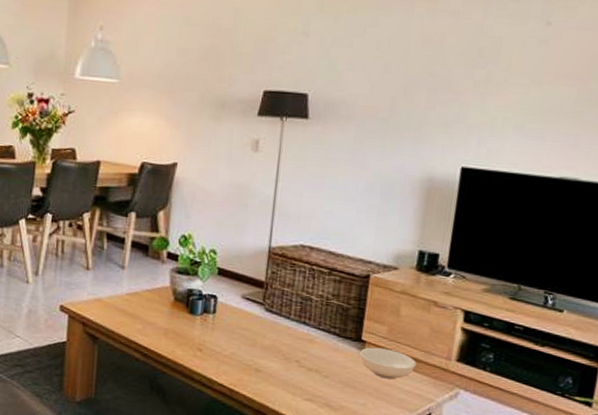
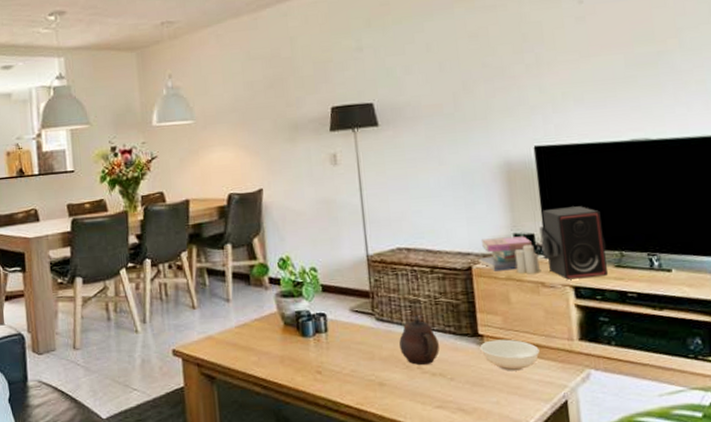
teapot: none [282,312,322,360] -> present [399,315,440,365]
books: none [378,250,436,286] -> present [478,236,535,271]
candle: none [413,262,438,294] -> present [514,243,542,276]
stereo: none [442,232,510,307] -> present [539,206,609,281]

